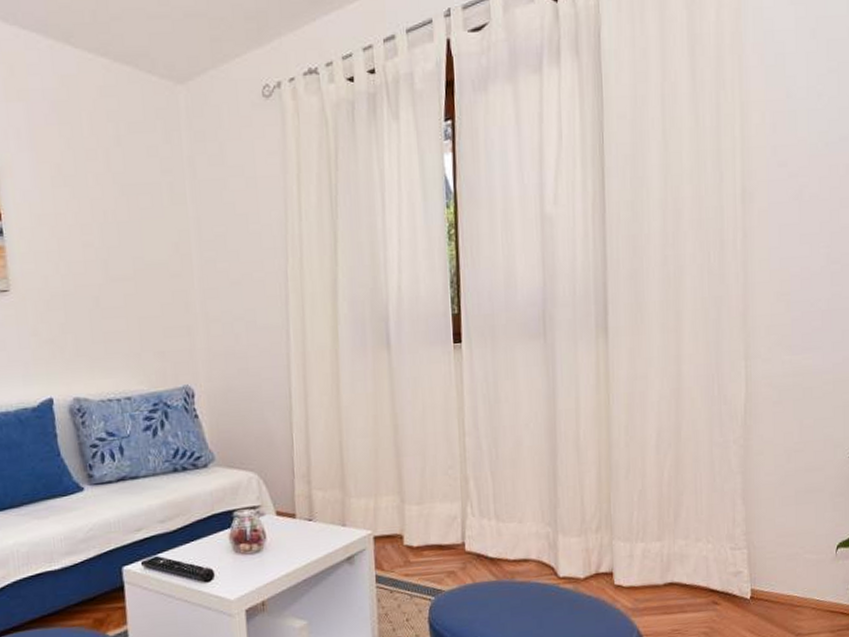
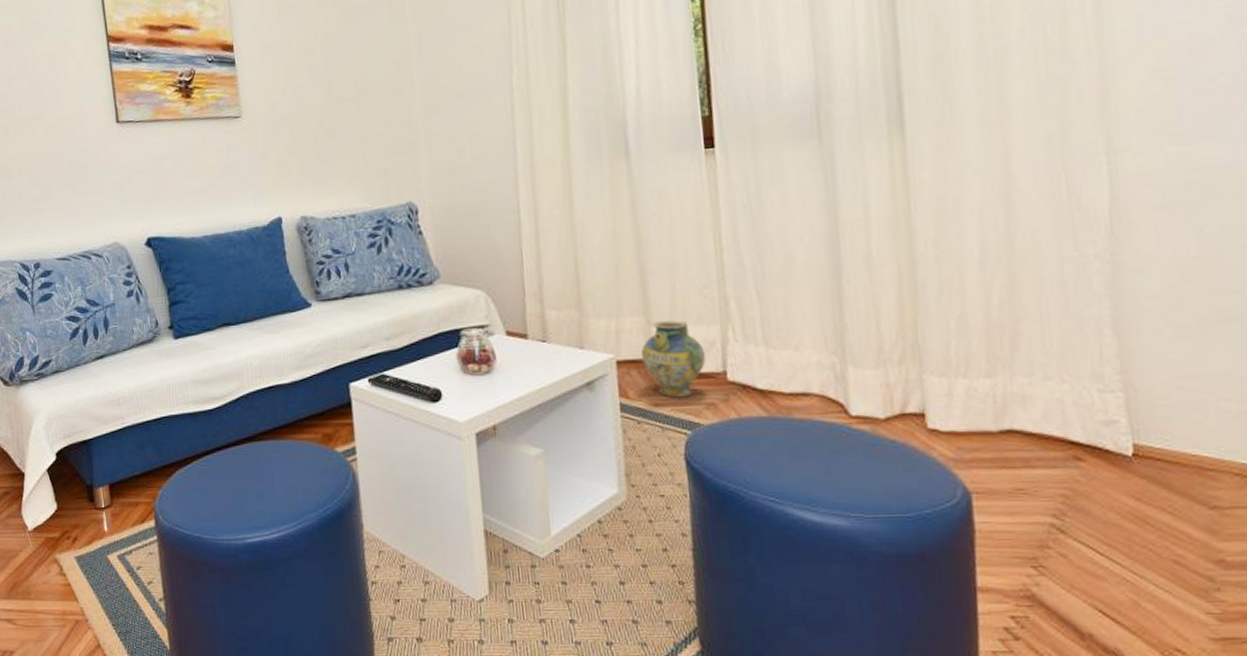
ceramic jug: none [395,498,448,568] -> present [641,320,706,398]

